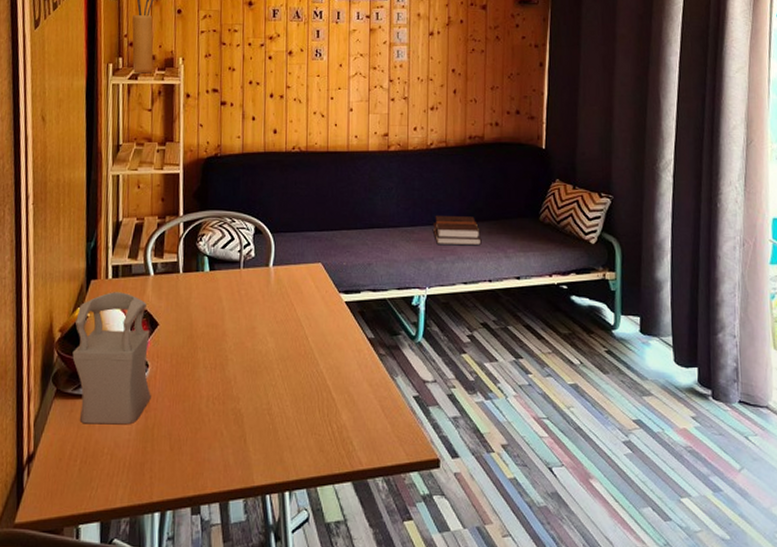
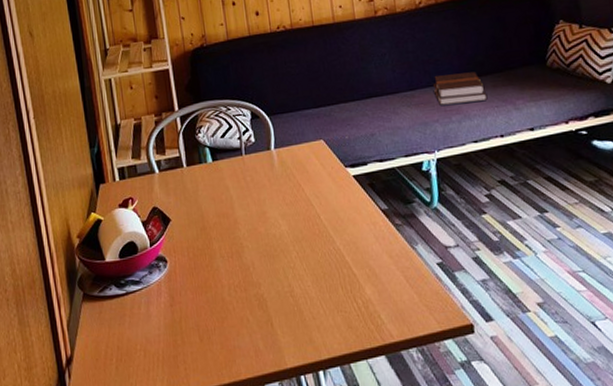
bag: present [72,292,151,425] -> none [91,192,174,324]

